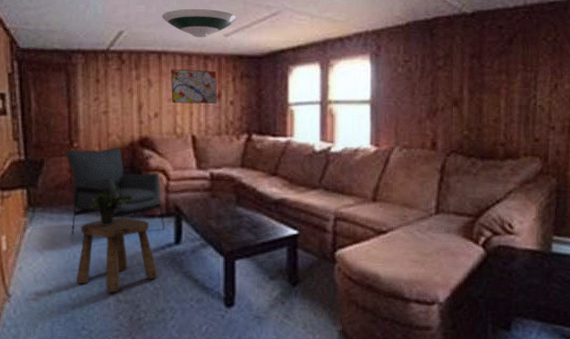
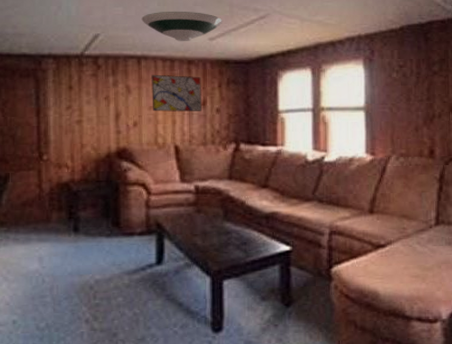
chair: present [65,147,166,235] -> none [34,159,146,257]
stool: present [76,218,159,293] -> none [45,236,138,321]
potted plant: present [90,185,133,225] -> none [61,201,109,245]

